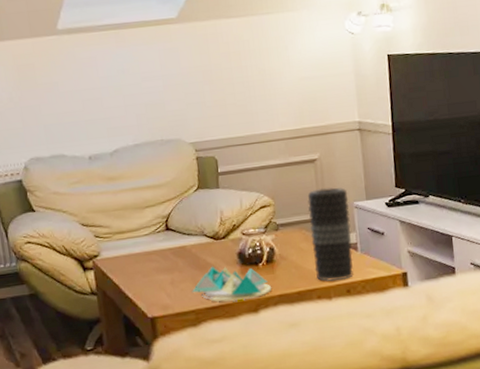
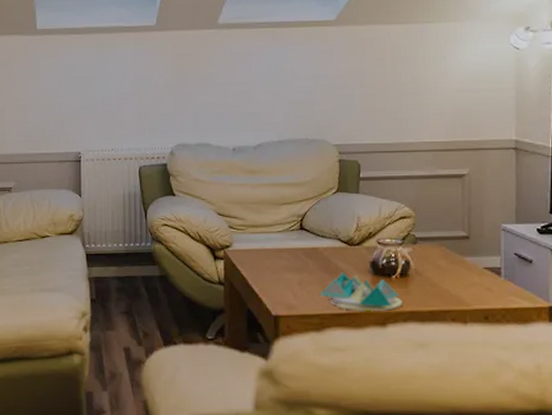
vase: present [307,187,354,282] -> none [450,205,496,306]

